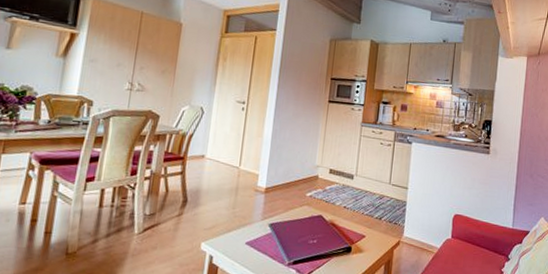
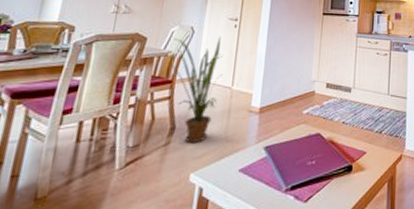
house plant: none [176,117,231,216] -> present [164,36,223,144]

